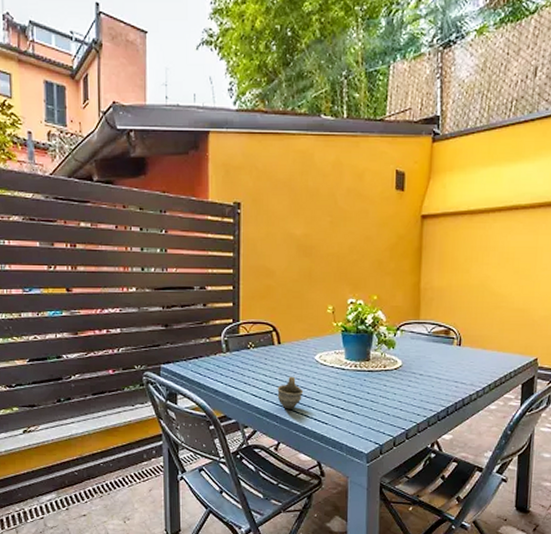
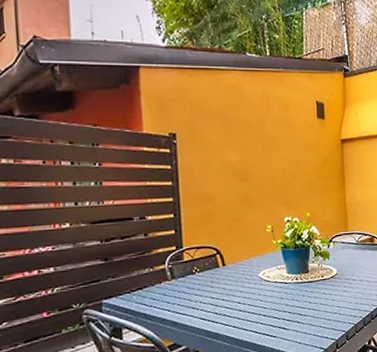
cup: present [277,376,304,410] -> none [225,295,251,328]

